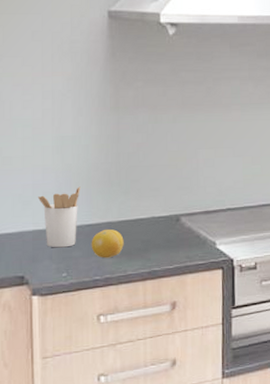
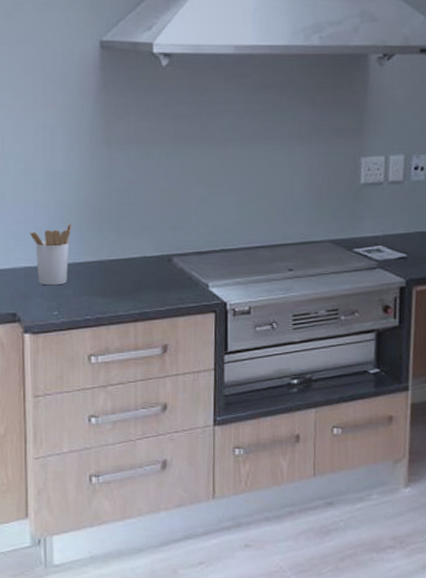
fruit: present [91,229,124,258] -> none [82,267,115,298]

